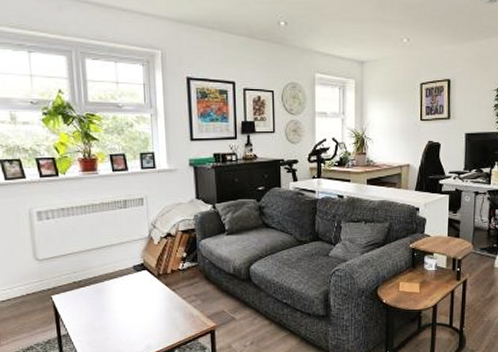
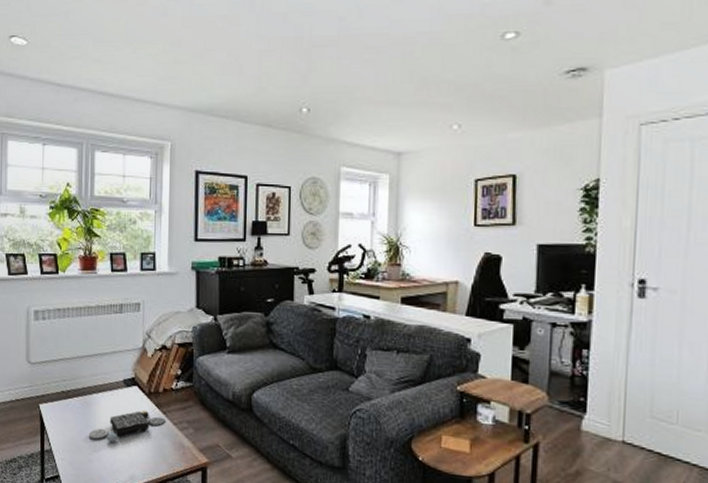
board game: none [103,291,176,320] -> present [88,410,167,442]

